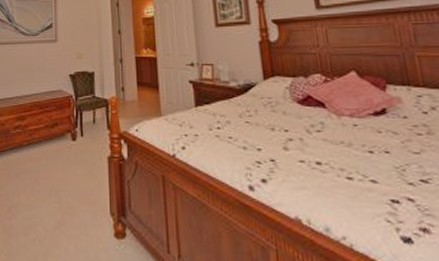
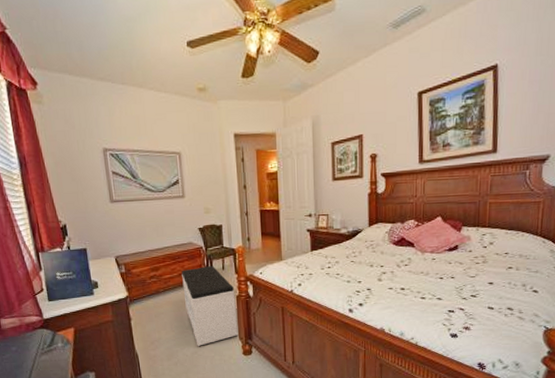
bench: none [48,117,110,219] -> present [181,265,239,346]

